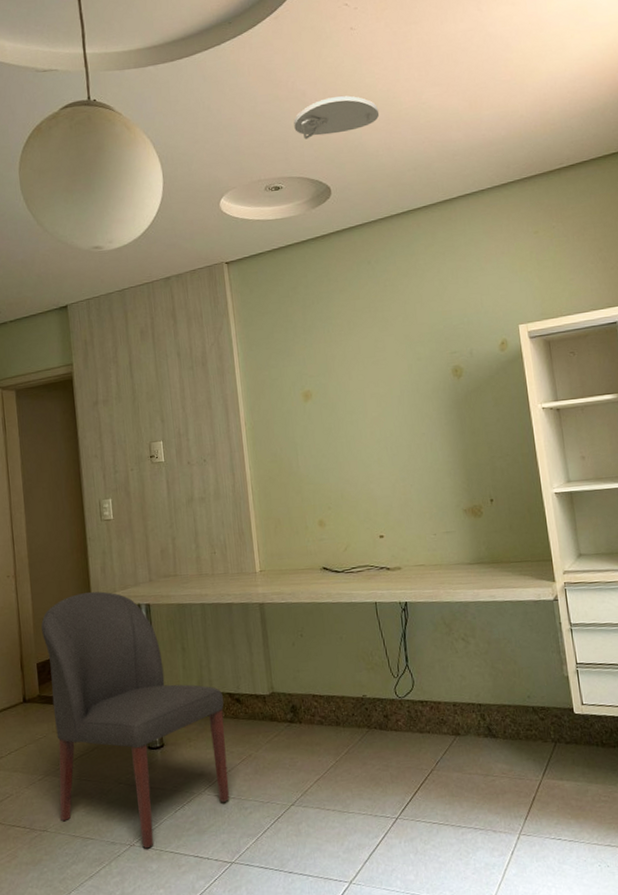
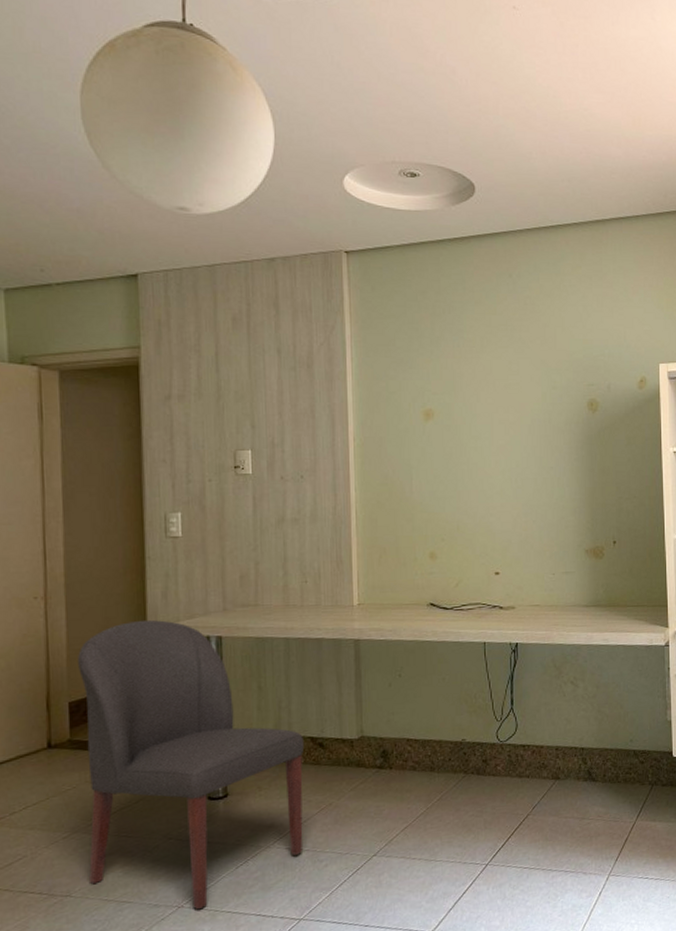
smoke detector: present [293,96,380,140] -> none [439,82,537,125]

